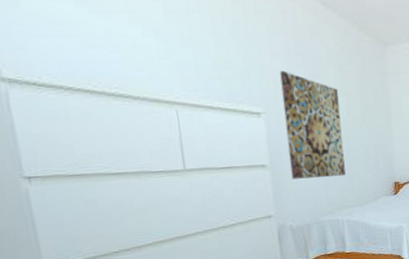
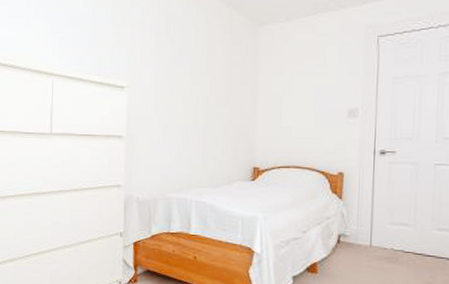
wall art: present [280,70,346,179] -> none [145,48,203,155]

